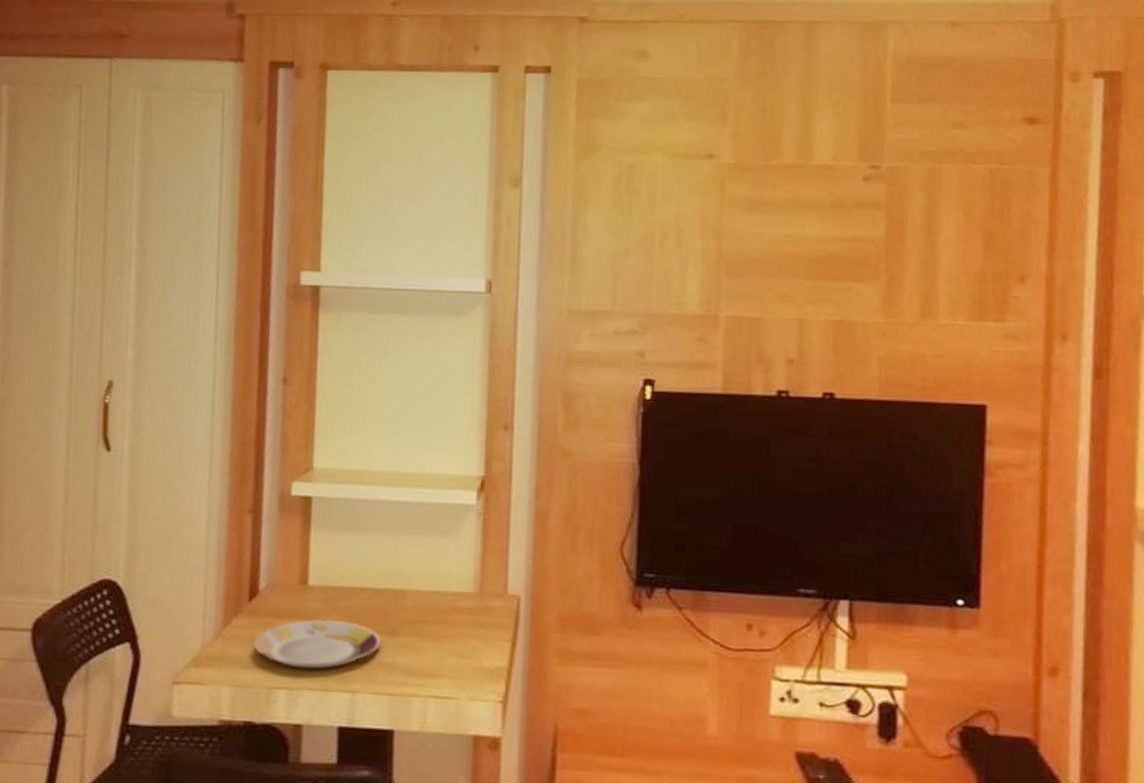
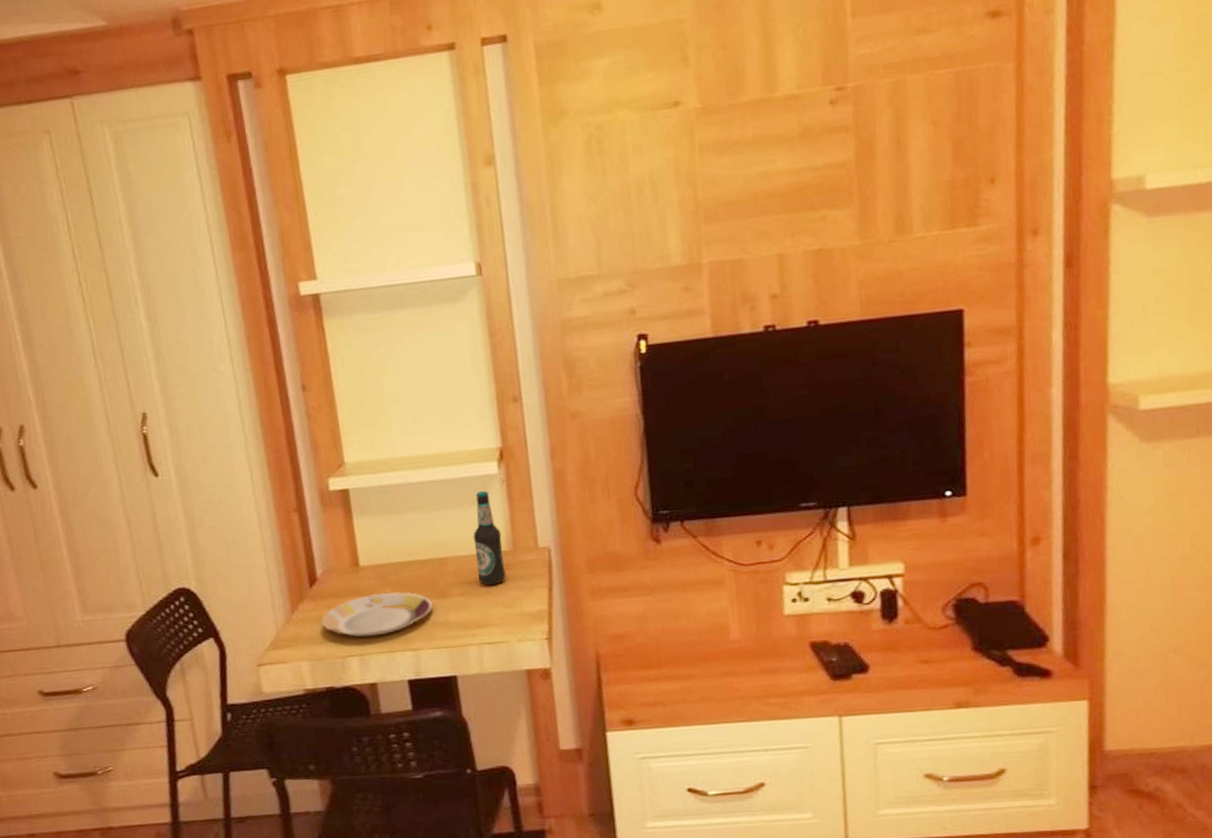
bottle: none [436,522,469,630] -> present [473,491,506,586]

